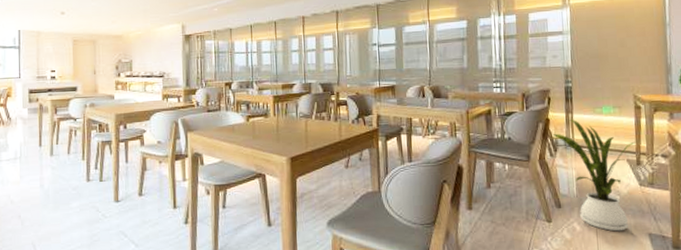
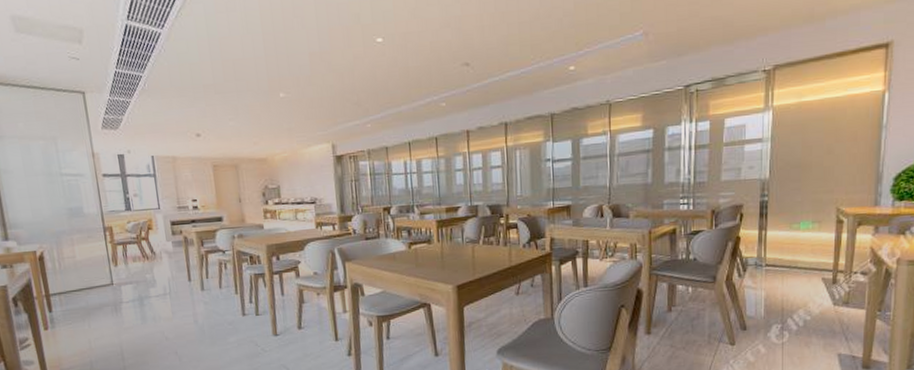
house plant: present [552,120,636,232] -> none [742,237,834,353]

